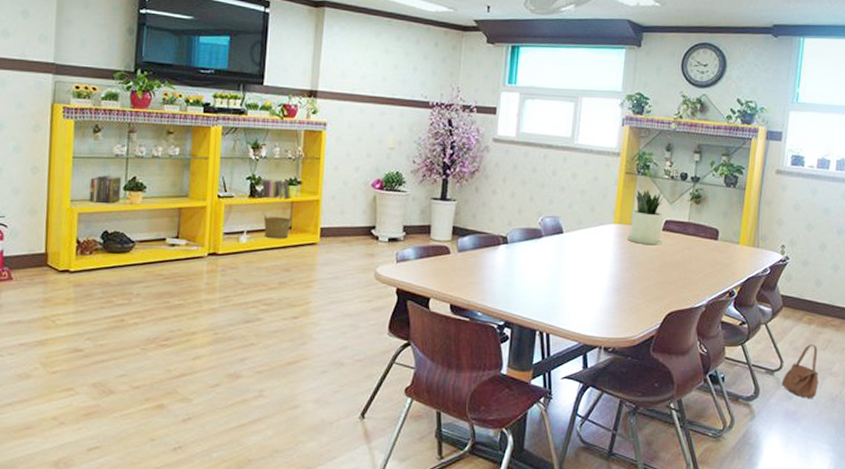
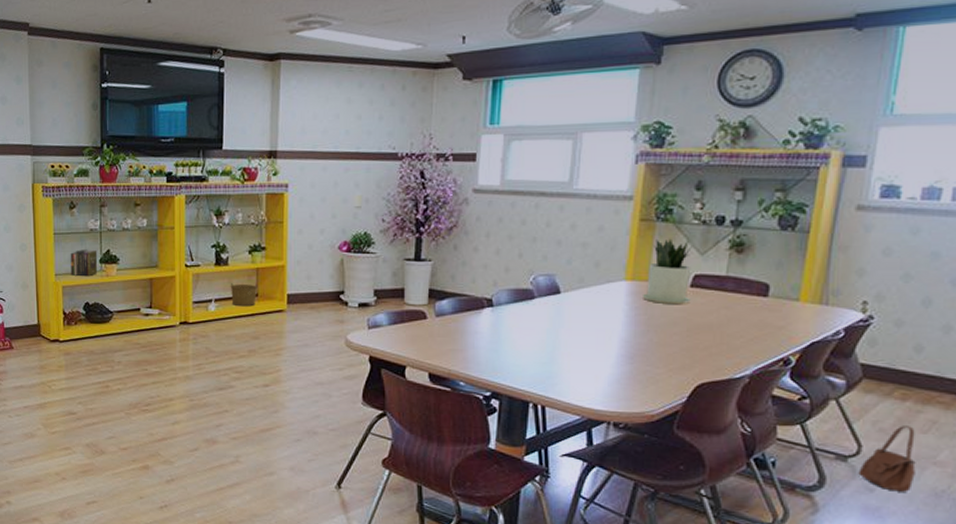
books: present [256,177,290,200] -> none [222,244,255,266]

